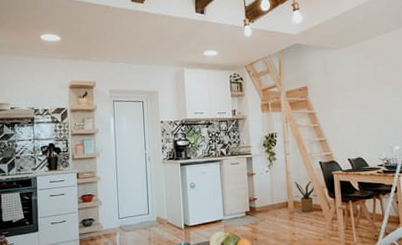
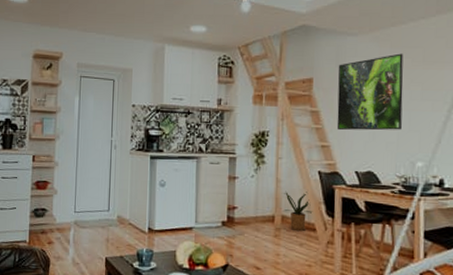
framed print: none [326,61,380,127] -> present [336,53,403,131]

